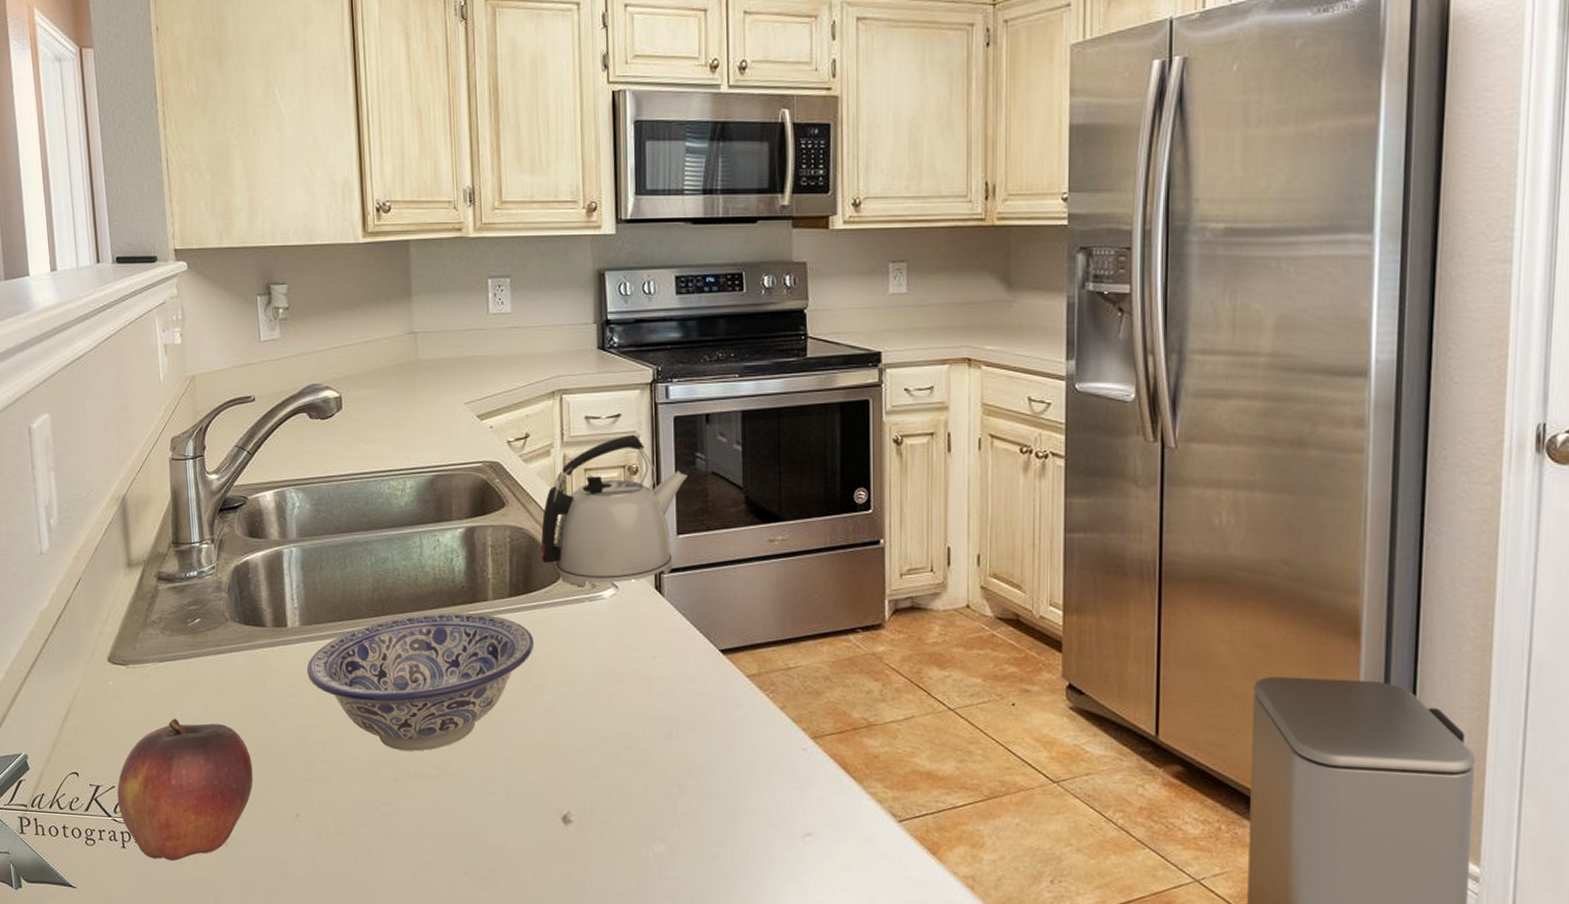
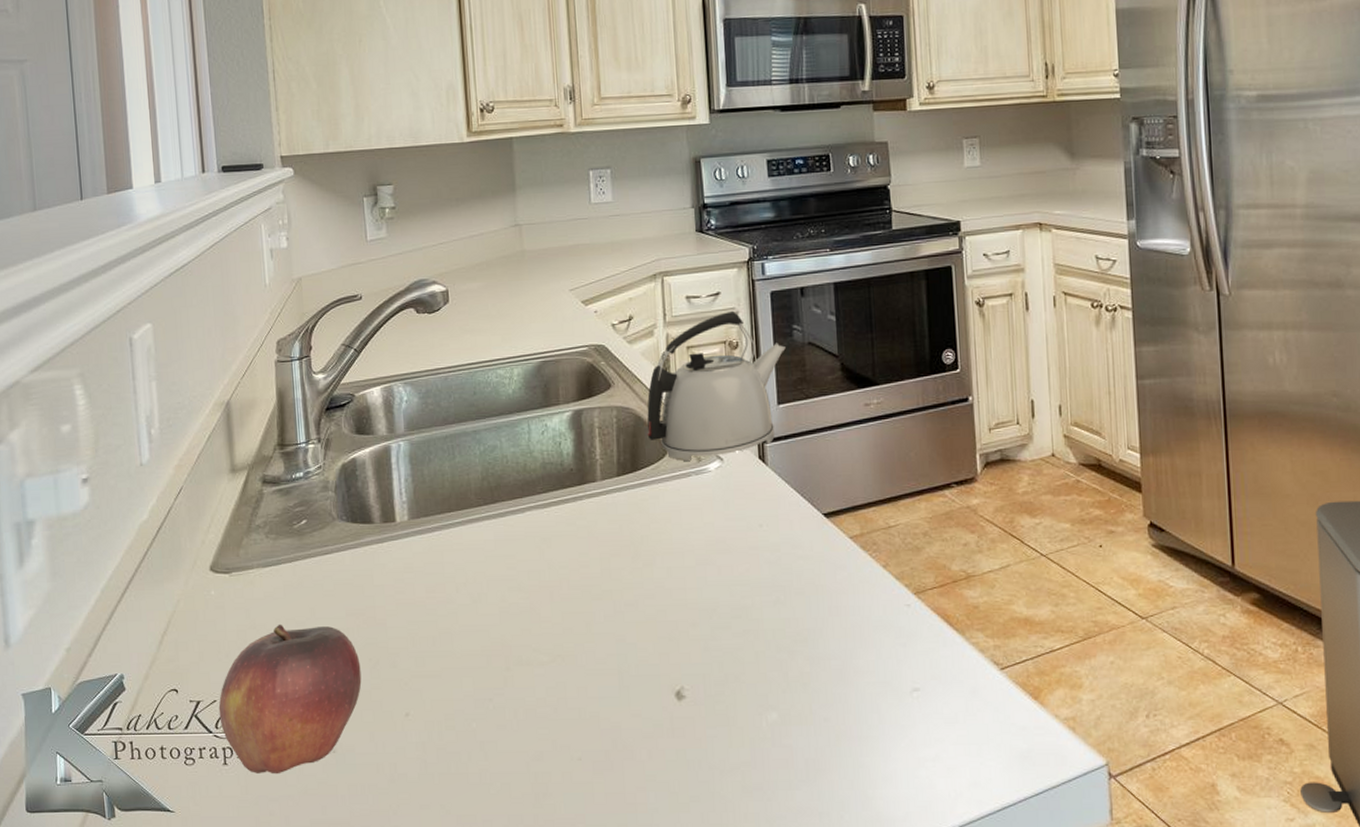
bowl: present [306,612,535,751] -> none [416,495,644,638]

